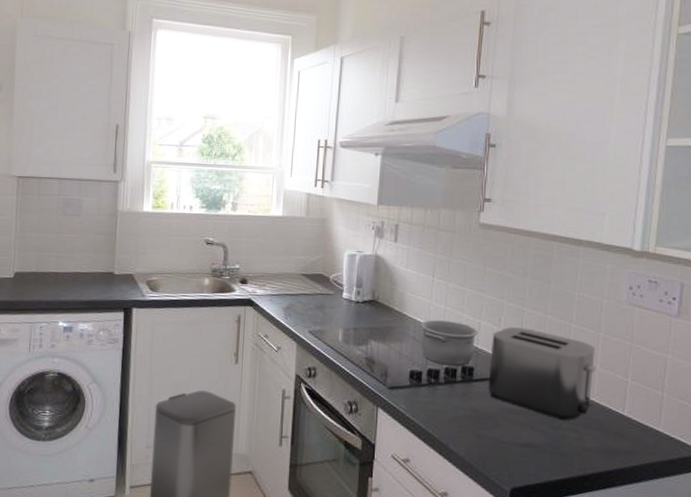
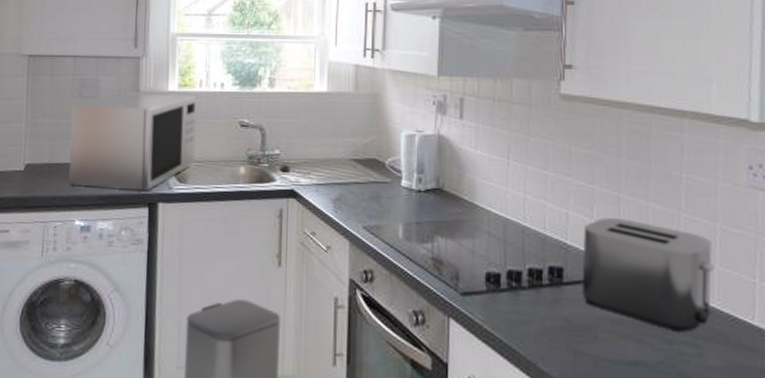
microwave: none [53,211,168,298] -> present [68,92,197,191]
cooking pot: present [420,320,478,366] -> none [495,211,566,266]

